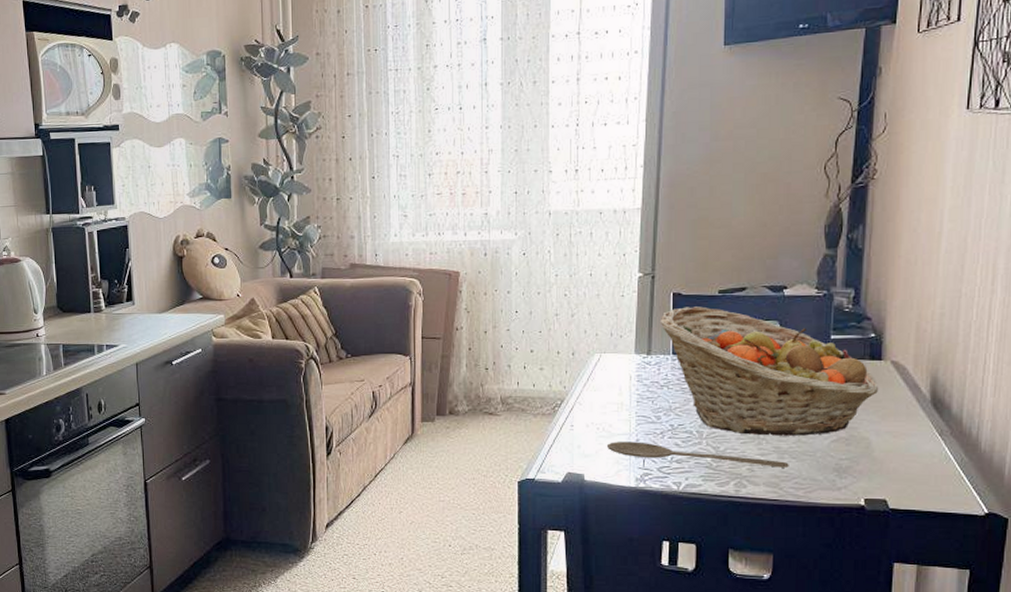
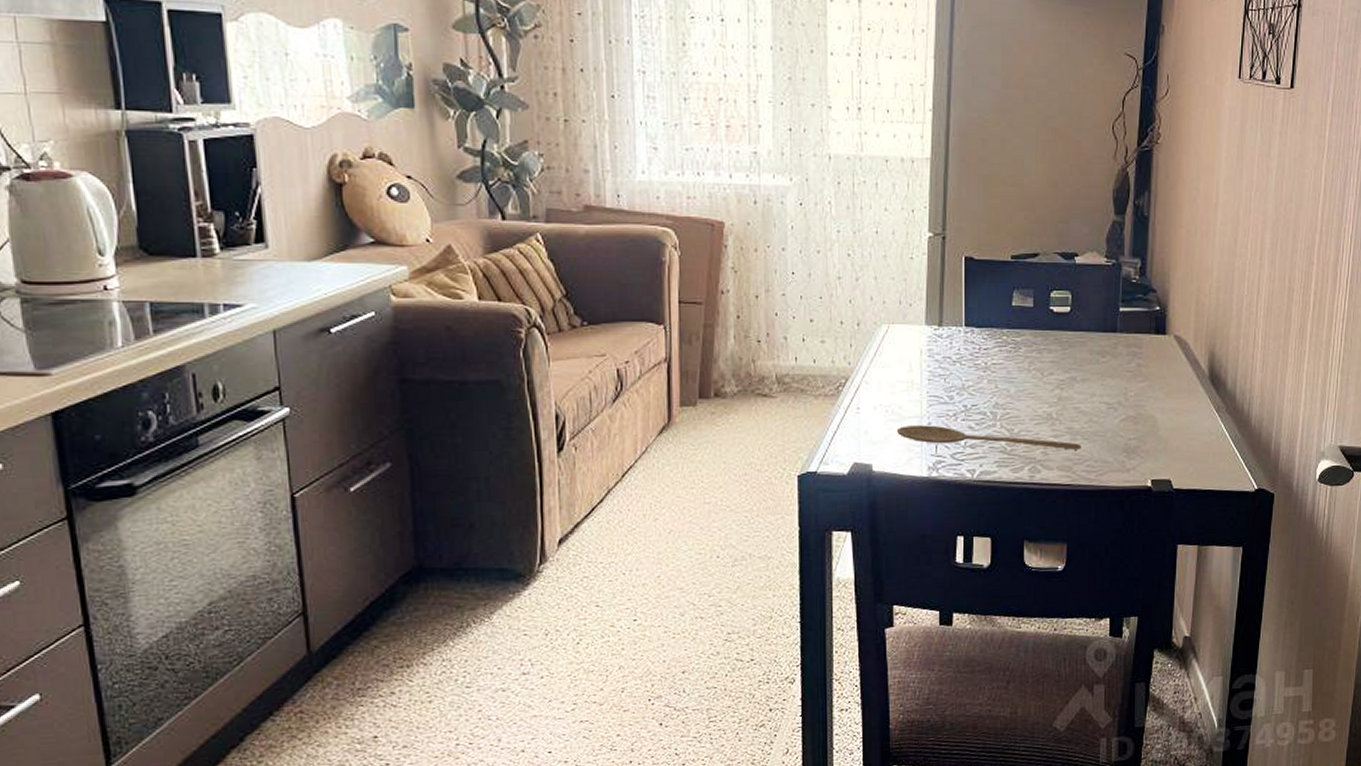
fruit basket: present [660,306,878,436] -> none [951,273,1163,416]

